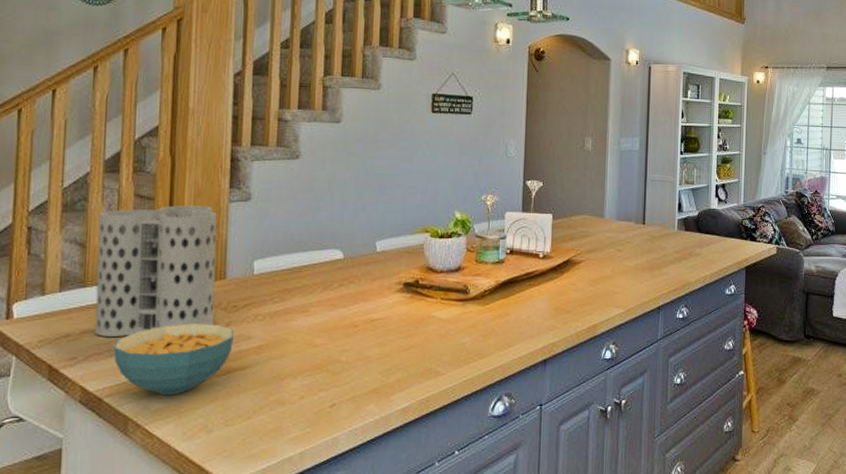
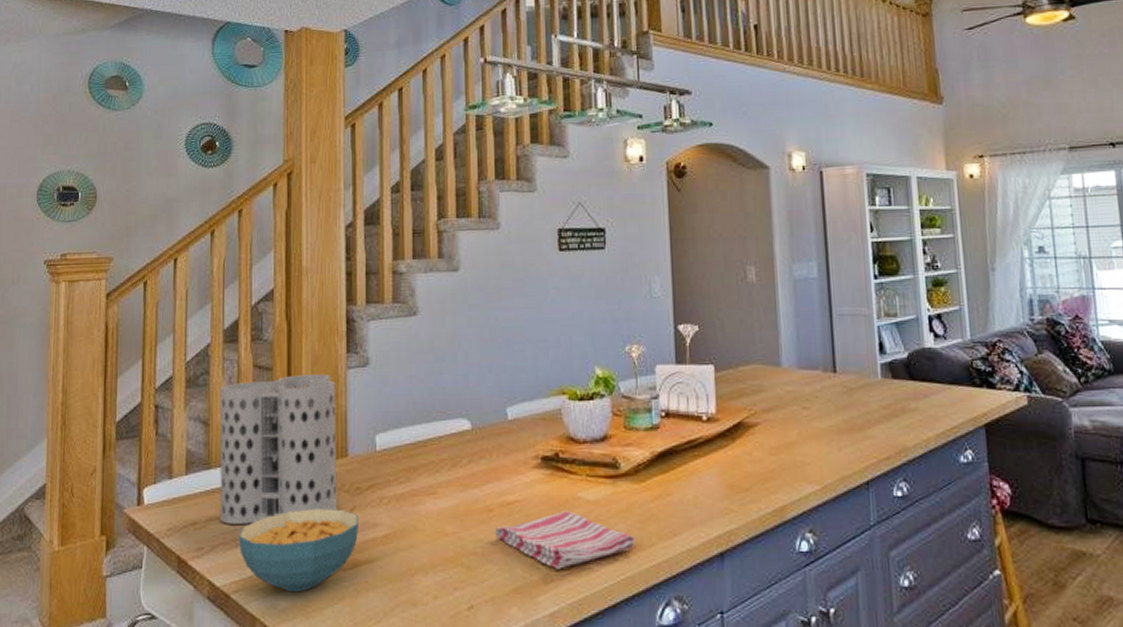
dish towel: none [358,326,477,374] -> present [494,510,635,569]

